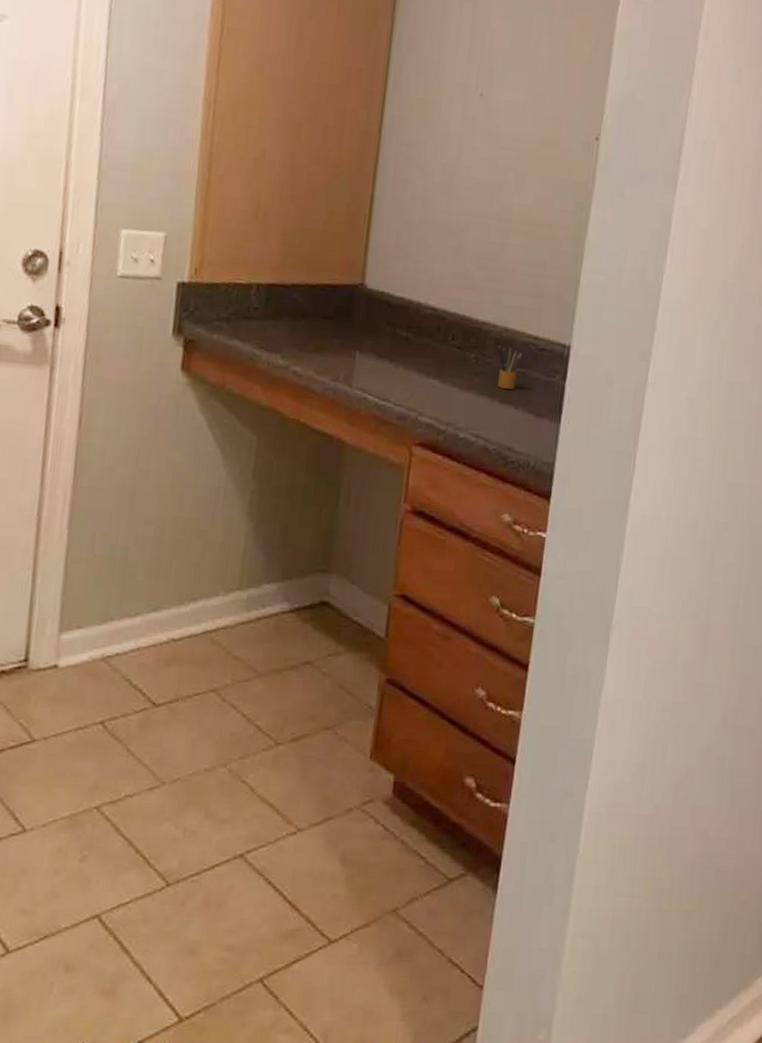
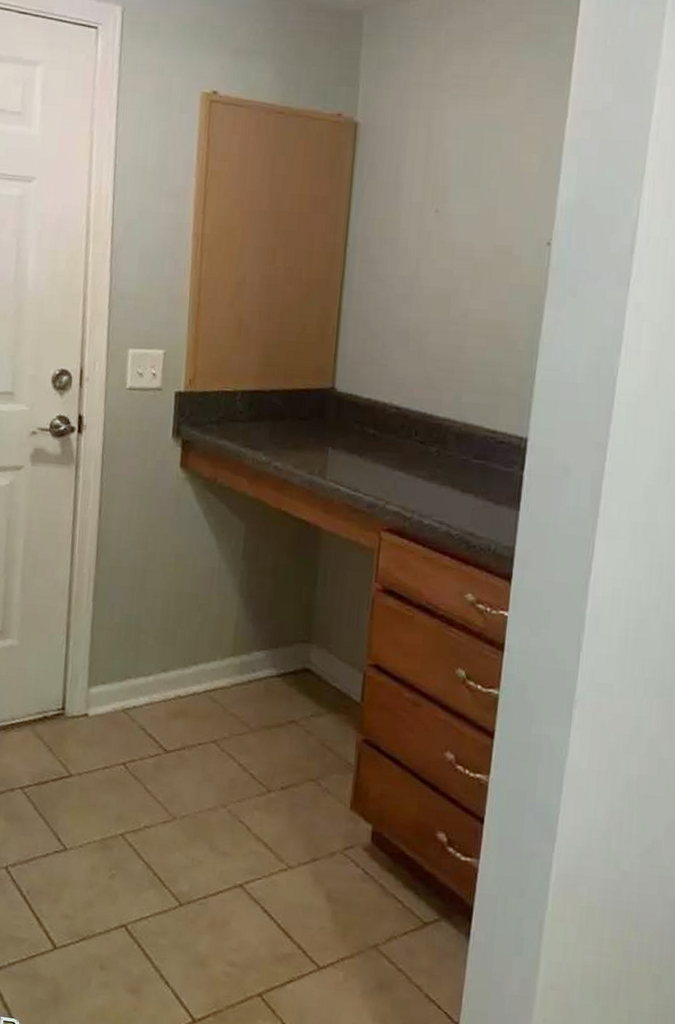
pencil box: present [498,345,523,390] -> none [458,439,482,480]

